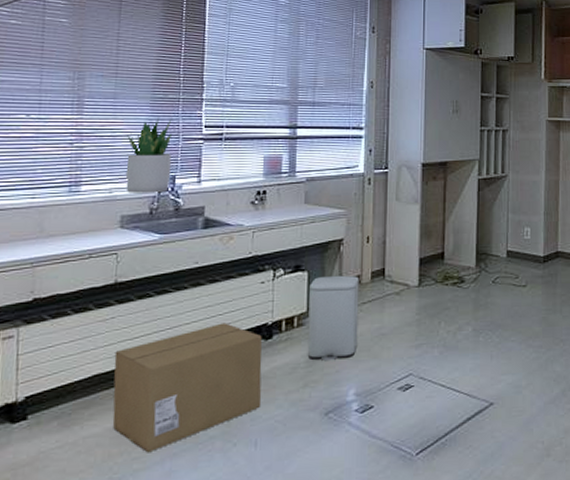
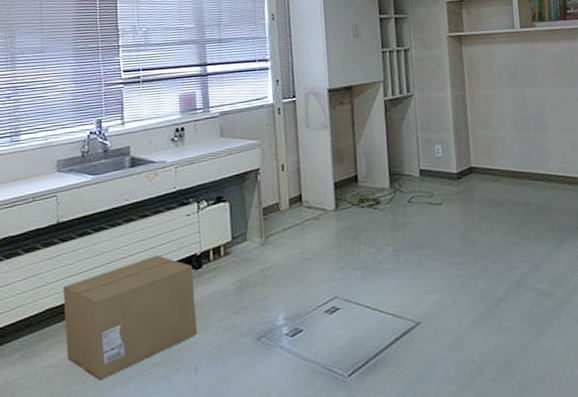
planter: present [125,117,173,193] -> none [56,66,98,139]
pedal bin: present [307,275,360,360] -> none [232,203,282,287]

